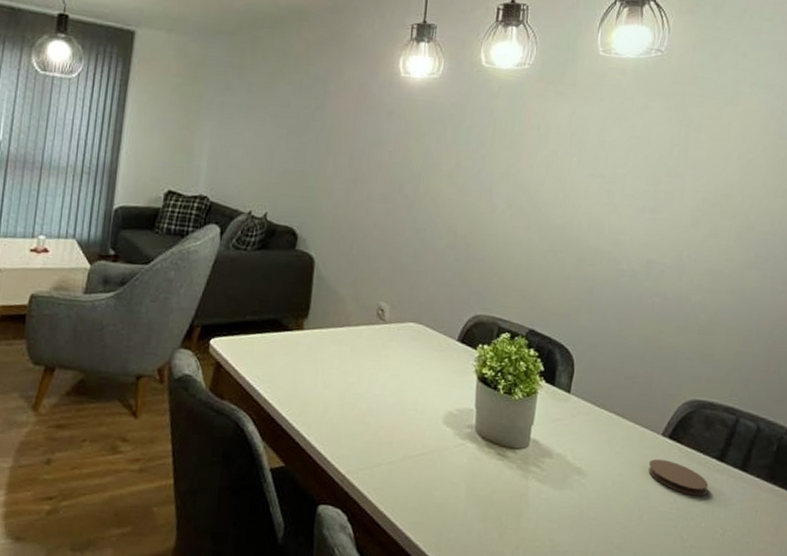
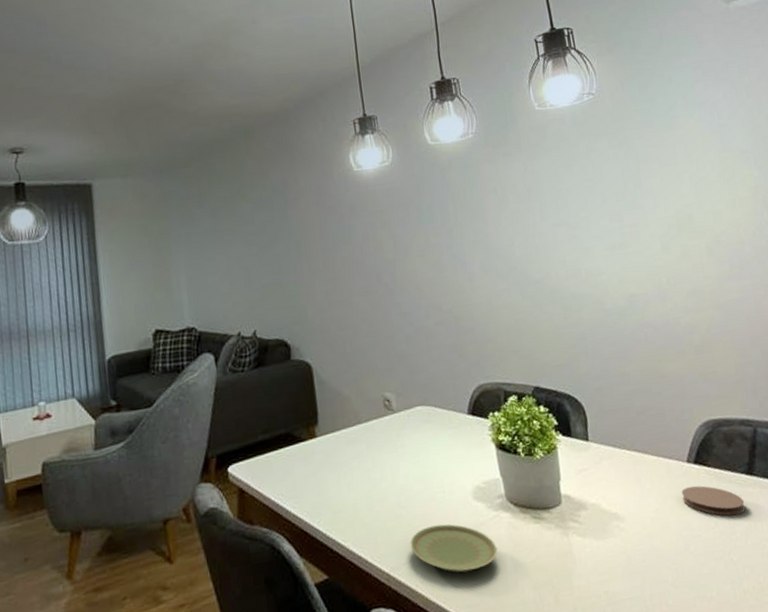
plate: none [371,439,456,491] -> present [410,524,498,573]

